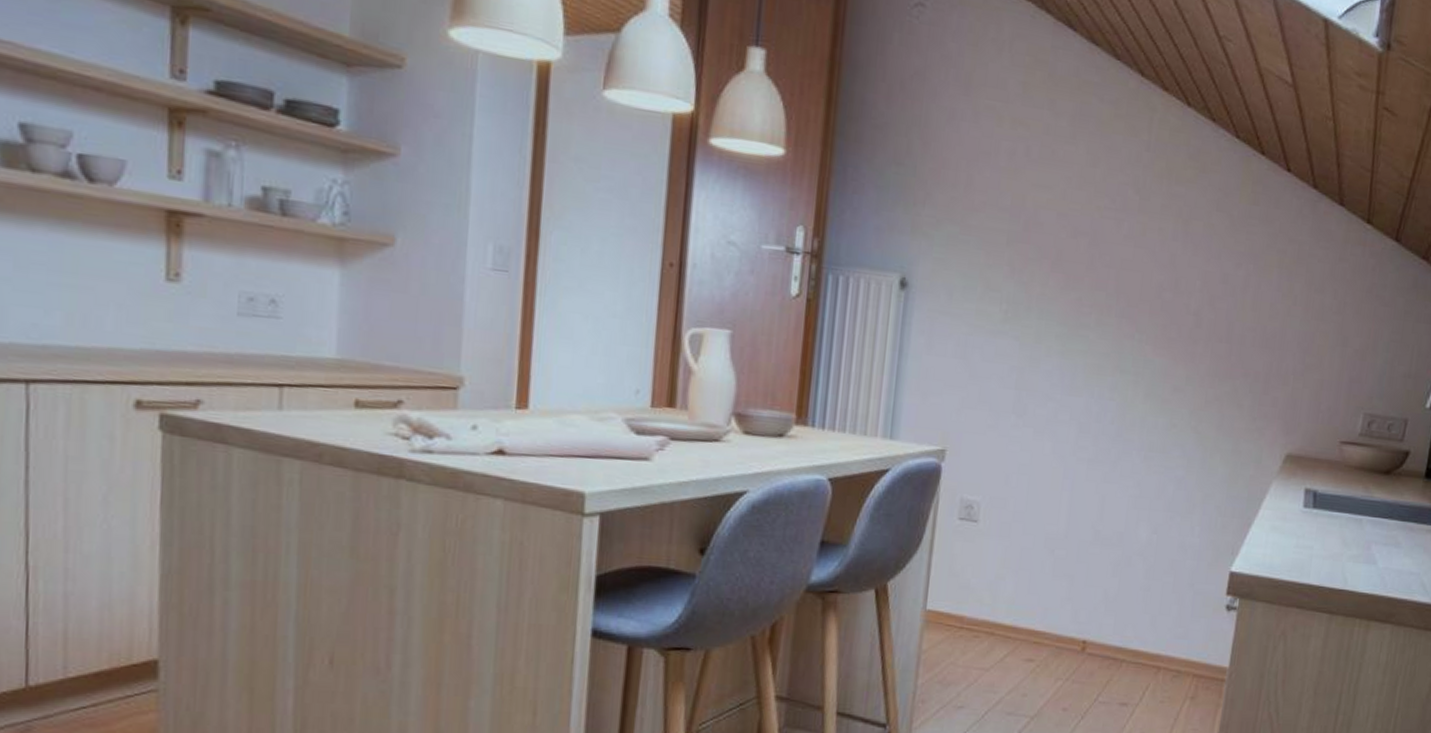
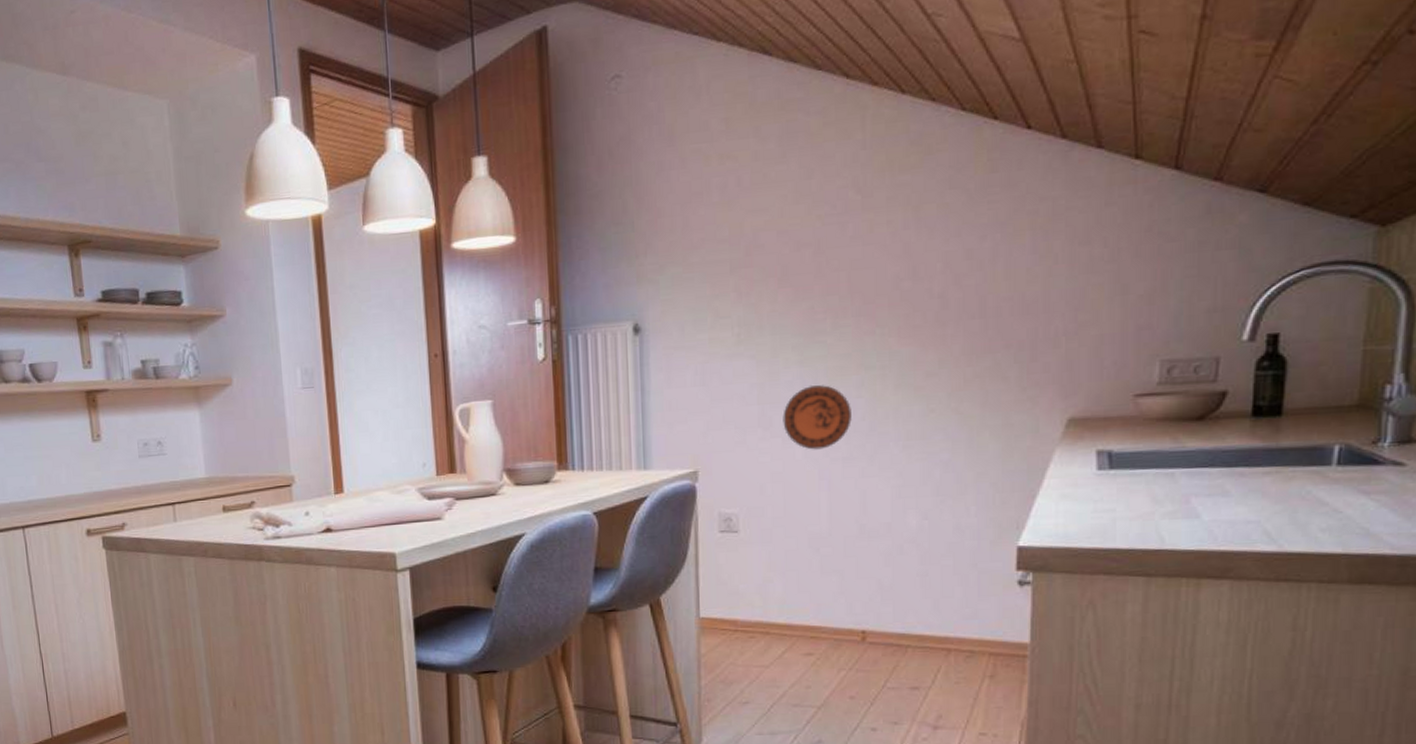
decorative plate: none [1036,378,1103,447] -> present [783,384,852,450]

